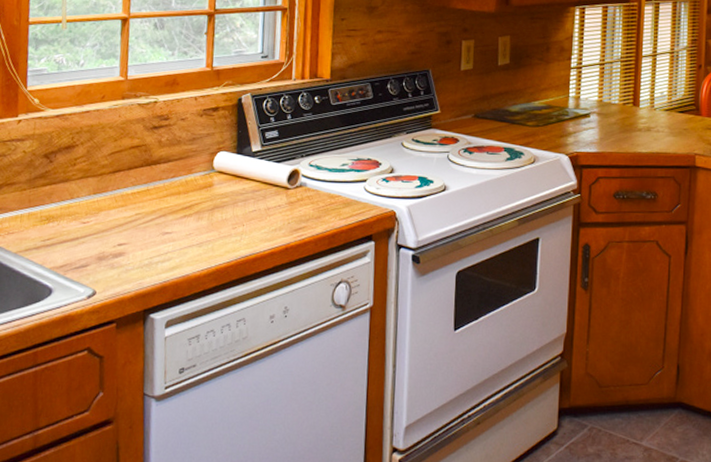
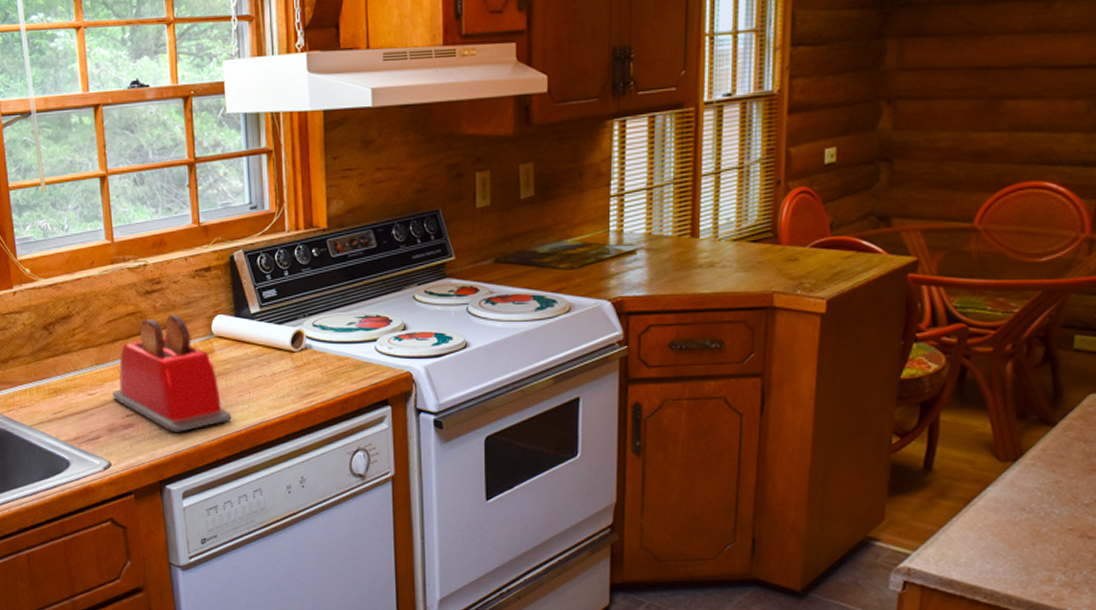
toaster: none [107,148,224,262] -> present [113,314,232,432]

